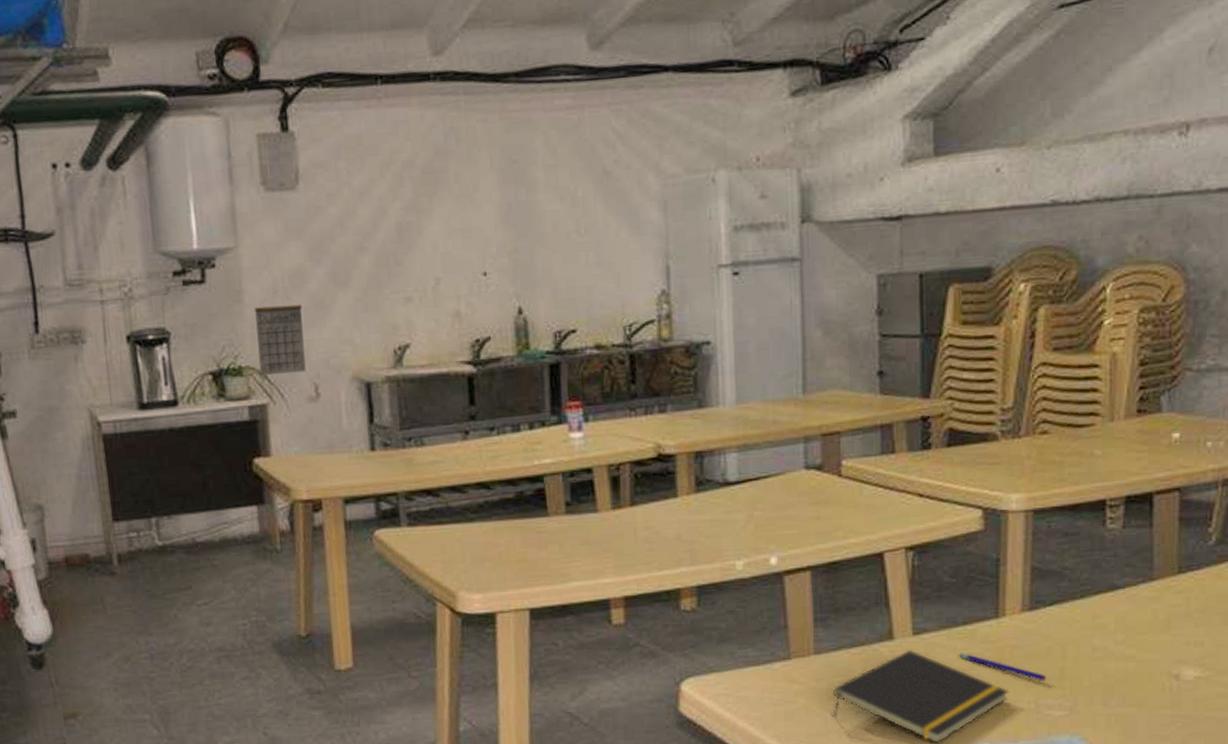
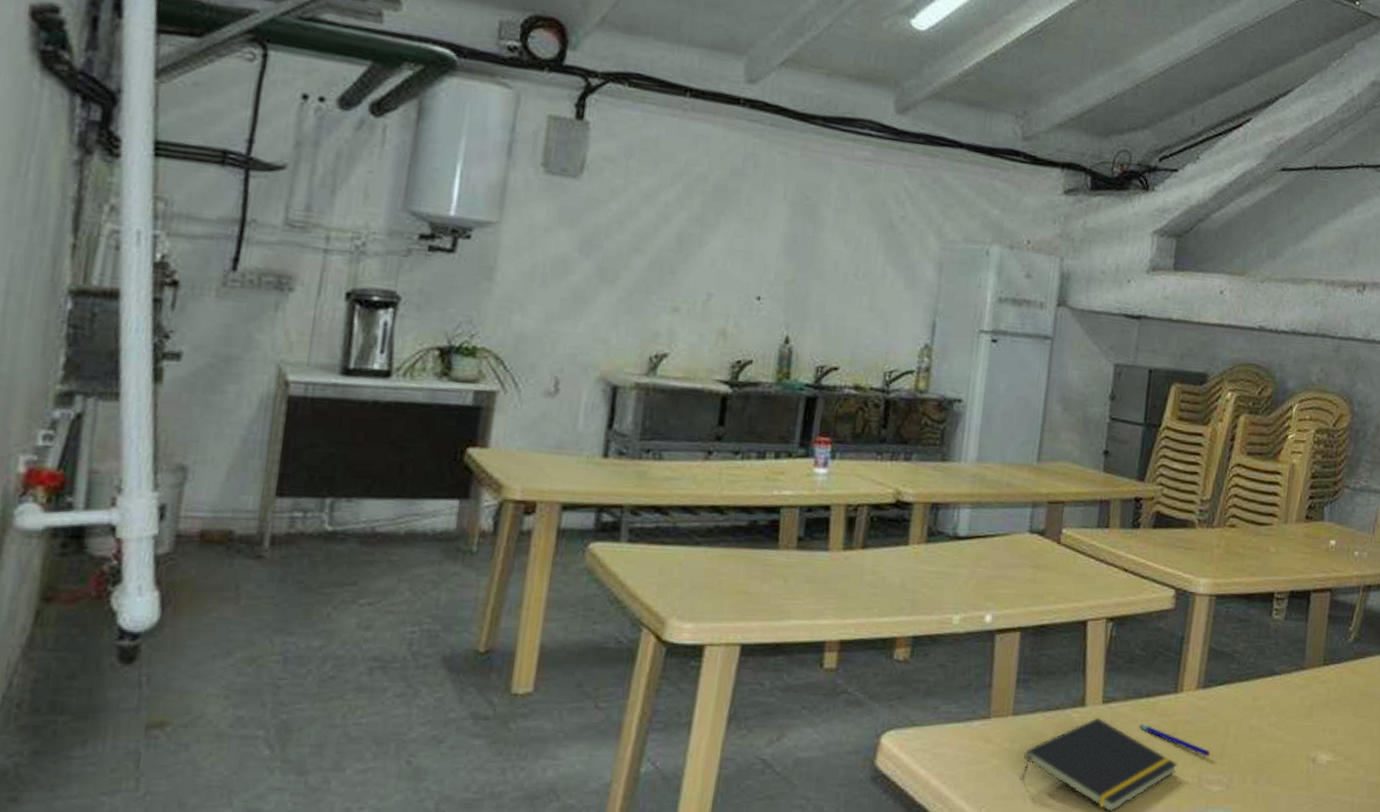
calendar: present [255,292,306,376] -> none [495,276,559,364]

